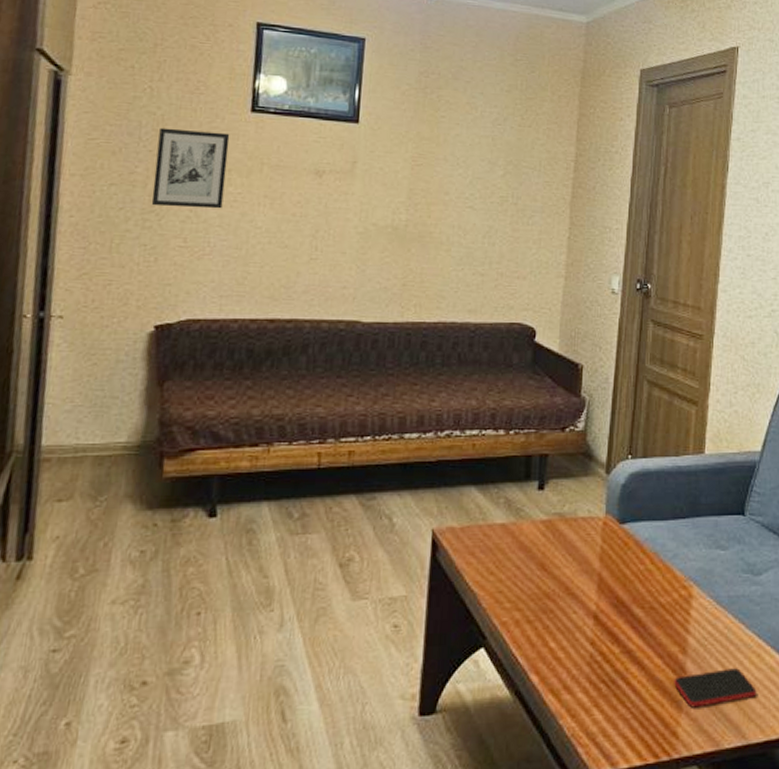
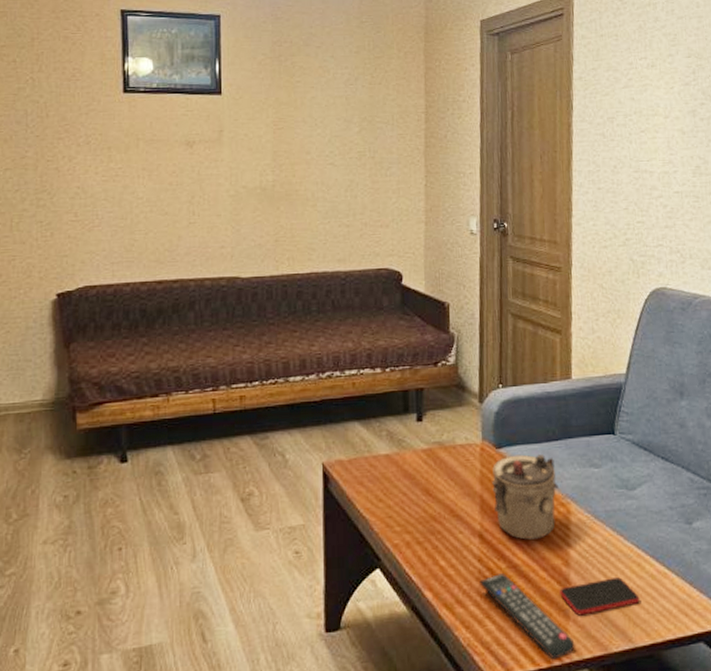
wall art: present [151,127,230,209] -> none [43,114,107,186]
remote control: none [590,657,686,755] -> present [480,572,575,660]
teapot: none [612,531,682,623] -> present [492,454,559,540]

